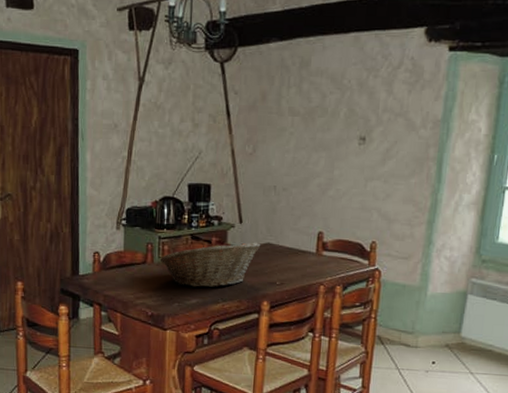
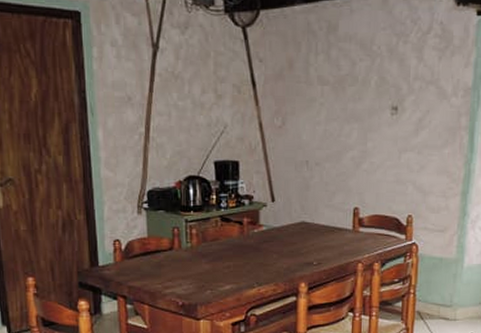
fruit basket: present [159,242,261,288] -> none [188,221,295,272]

